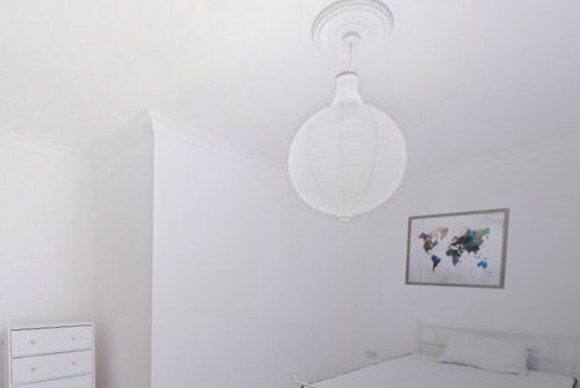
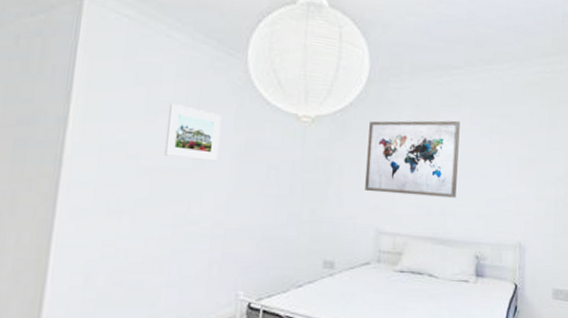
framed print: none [226,216,270,264] -> present [165,104,222,161]

